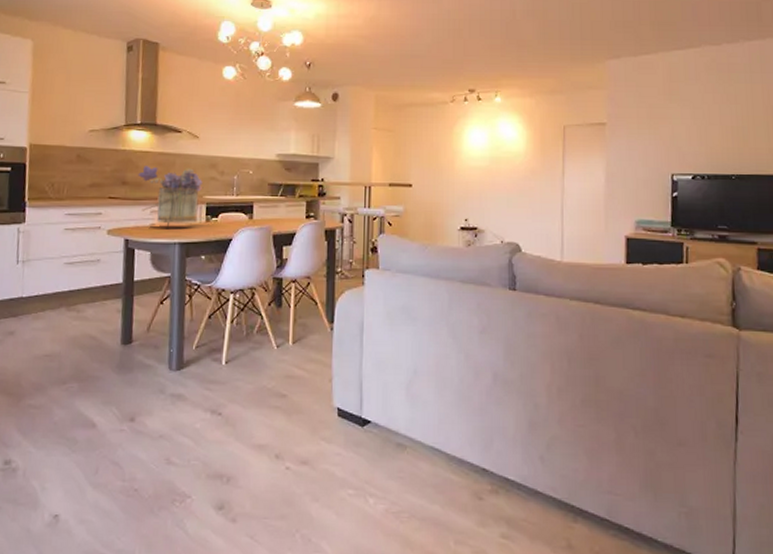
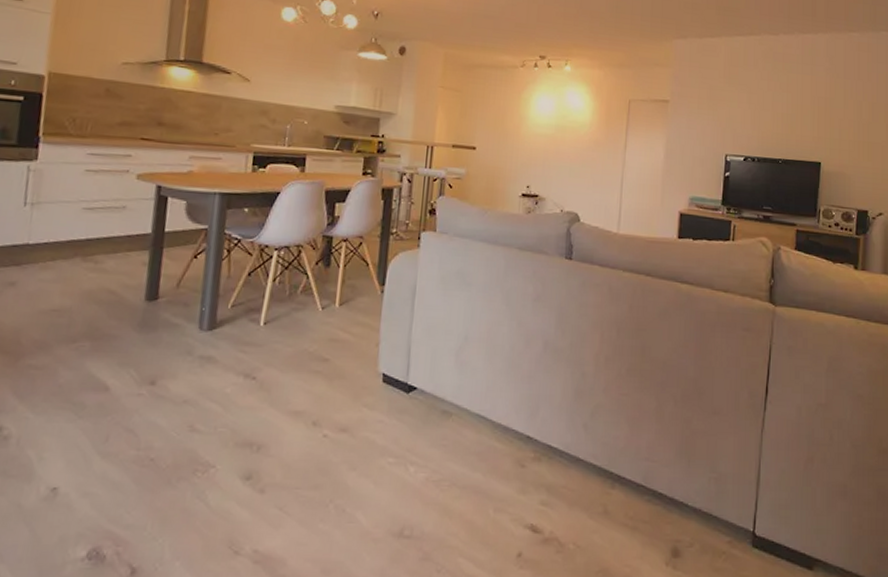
flower bouquet: present [138,166,203,229] -> none [177,107,252,178]

